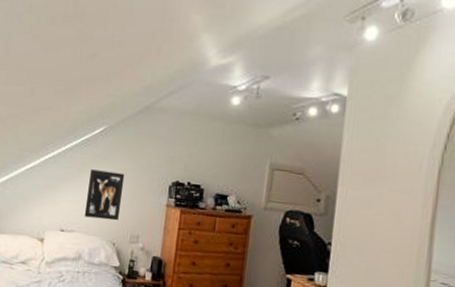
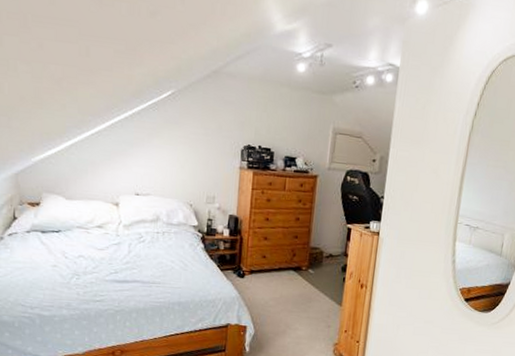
wall art: present [84,169,125,221] -> none [158,134,197,184]

